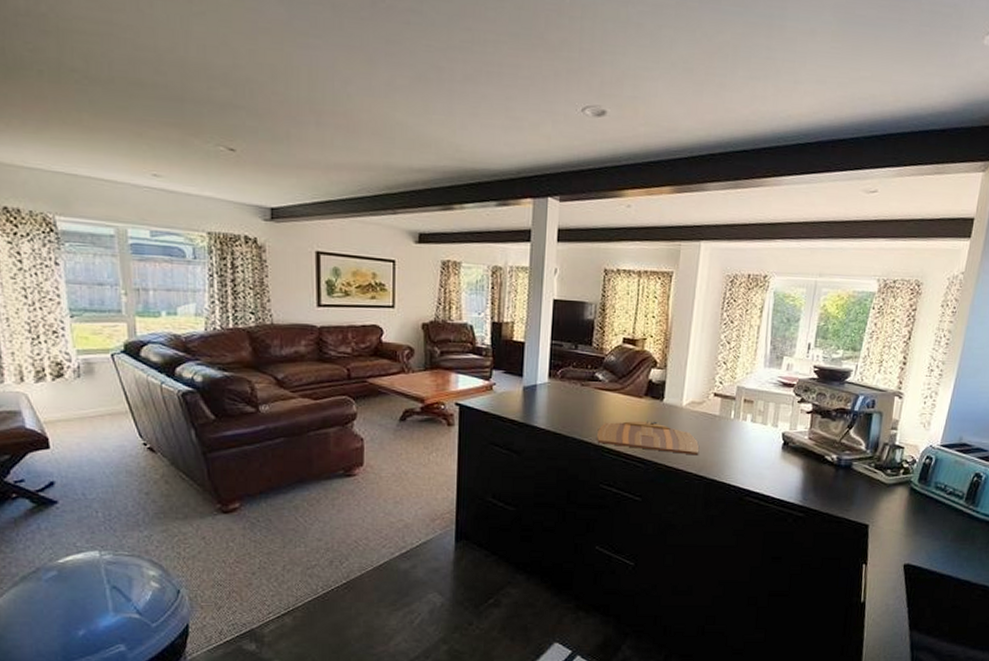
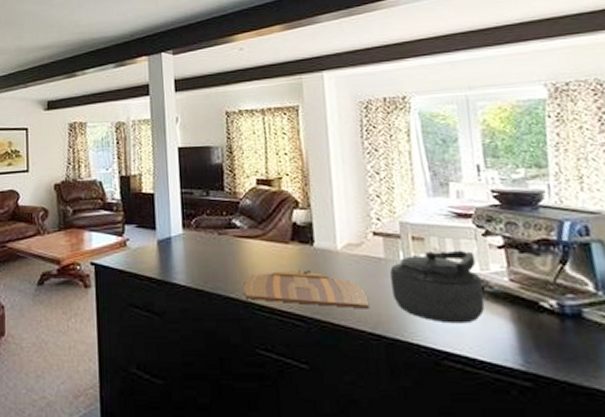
kettle: none [719,412,789,470] -> present [390,250,485,324]

